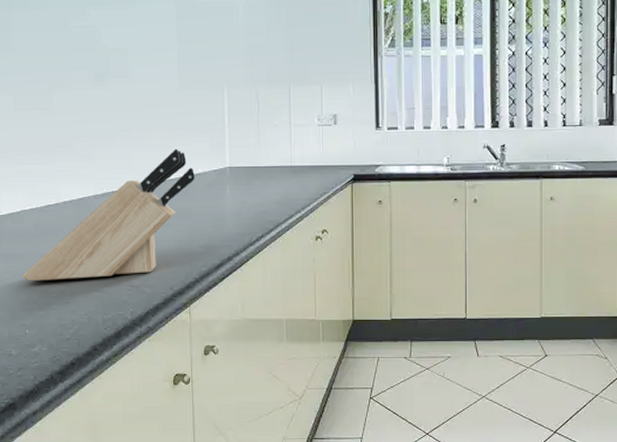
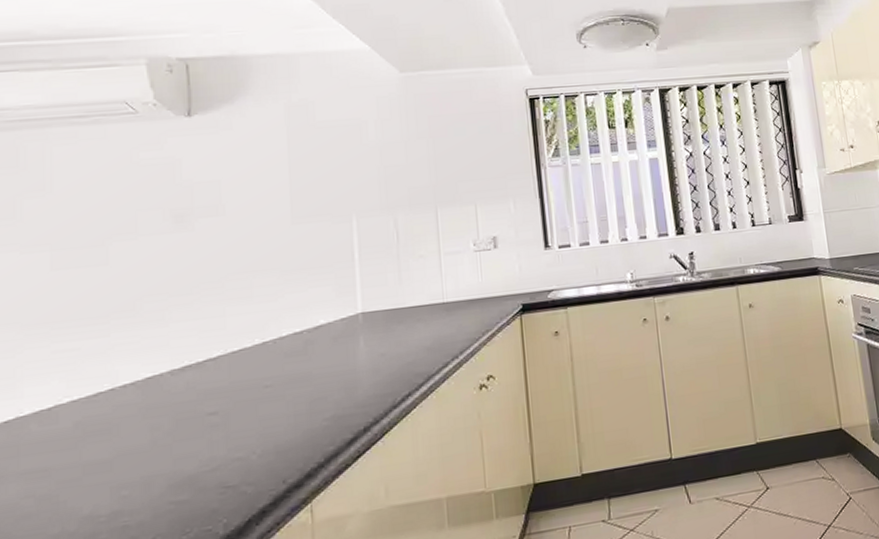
knife block: present [22,148,195,282] -> none [52,297,316,506]

